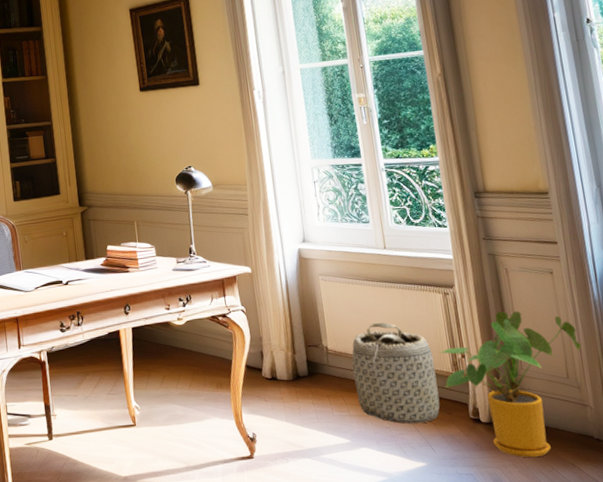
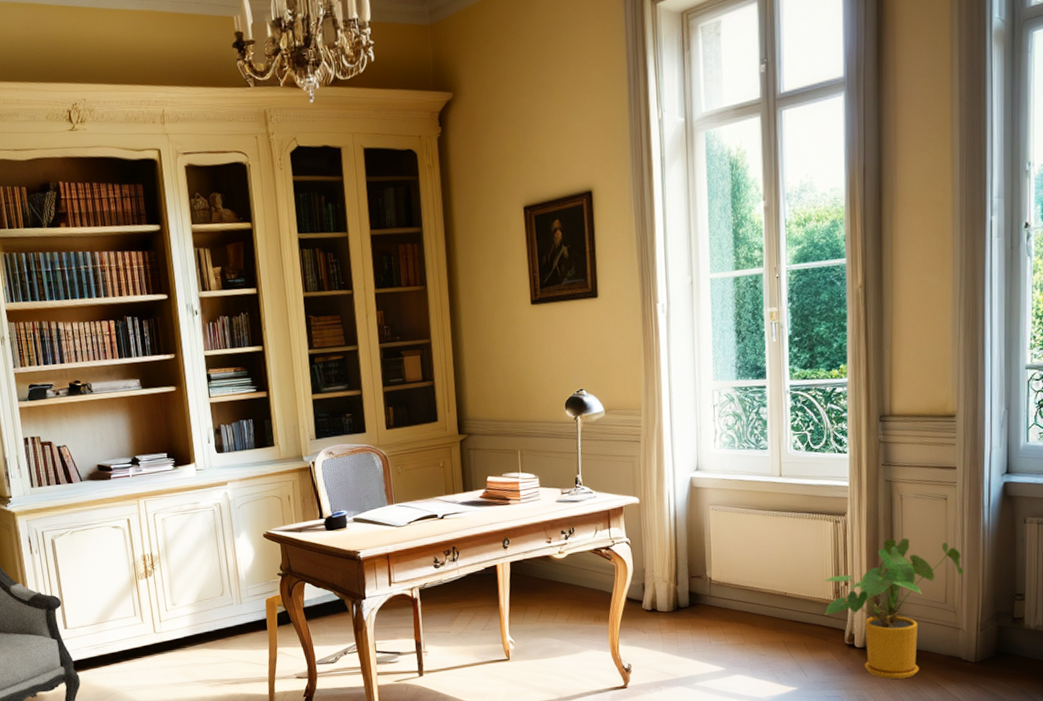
basket: present [352,322,440,424] -> none [734,551,818,651]

